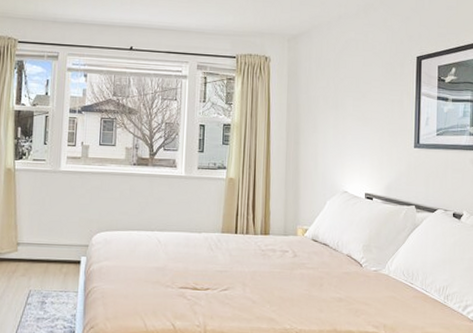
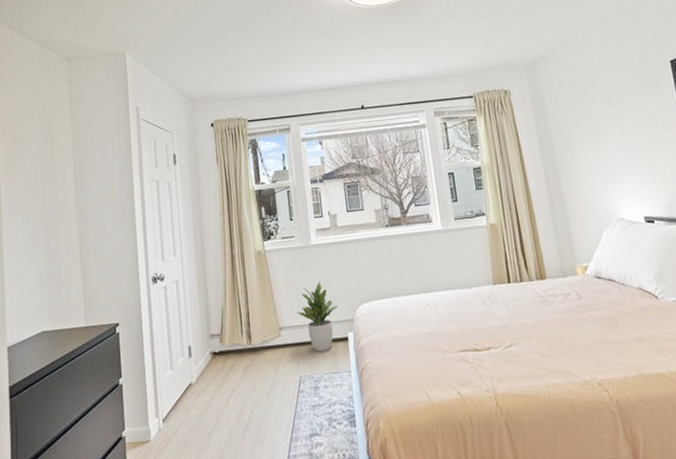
potted plant: none [36,205,76,271] -> present [297,280,338,352]

